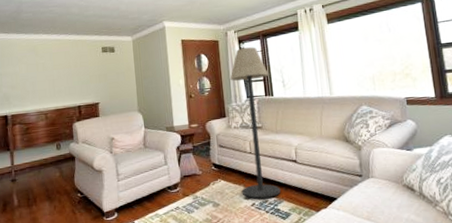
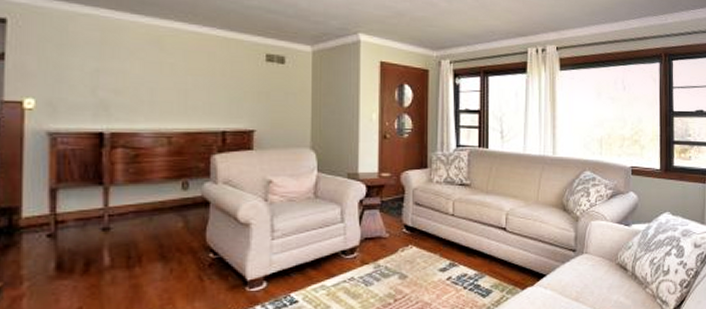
floor lamp: present [230,47,281,199] -> none [438,84,486,271]

